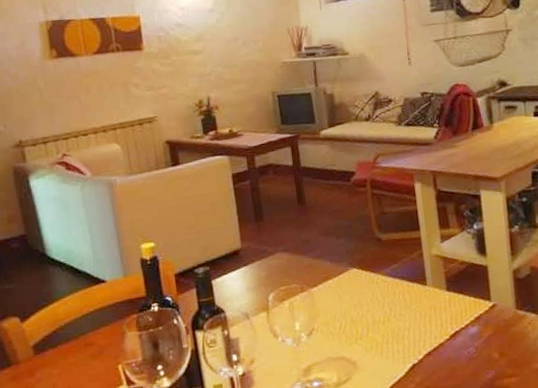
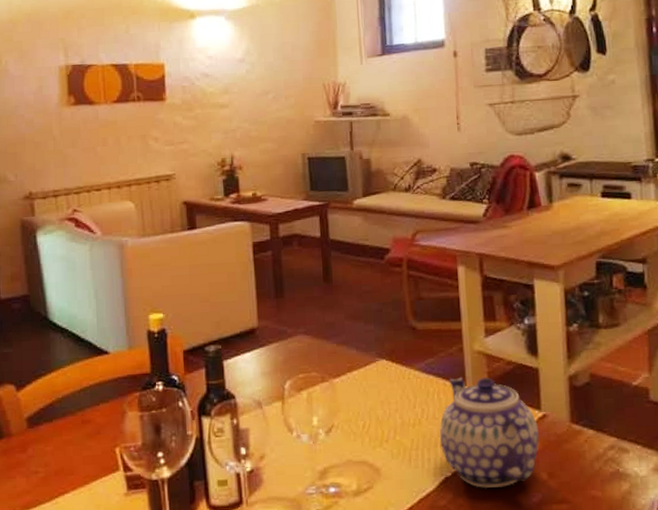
teapot: none [405,277,491,371] -> present [439,377,539,488]

